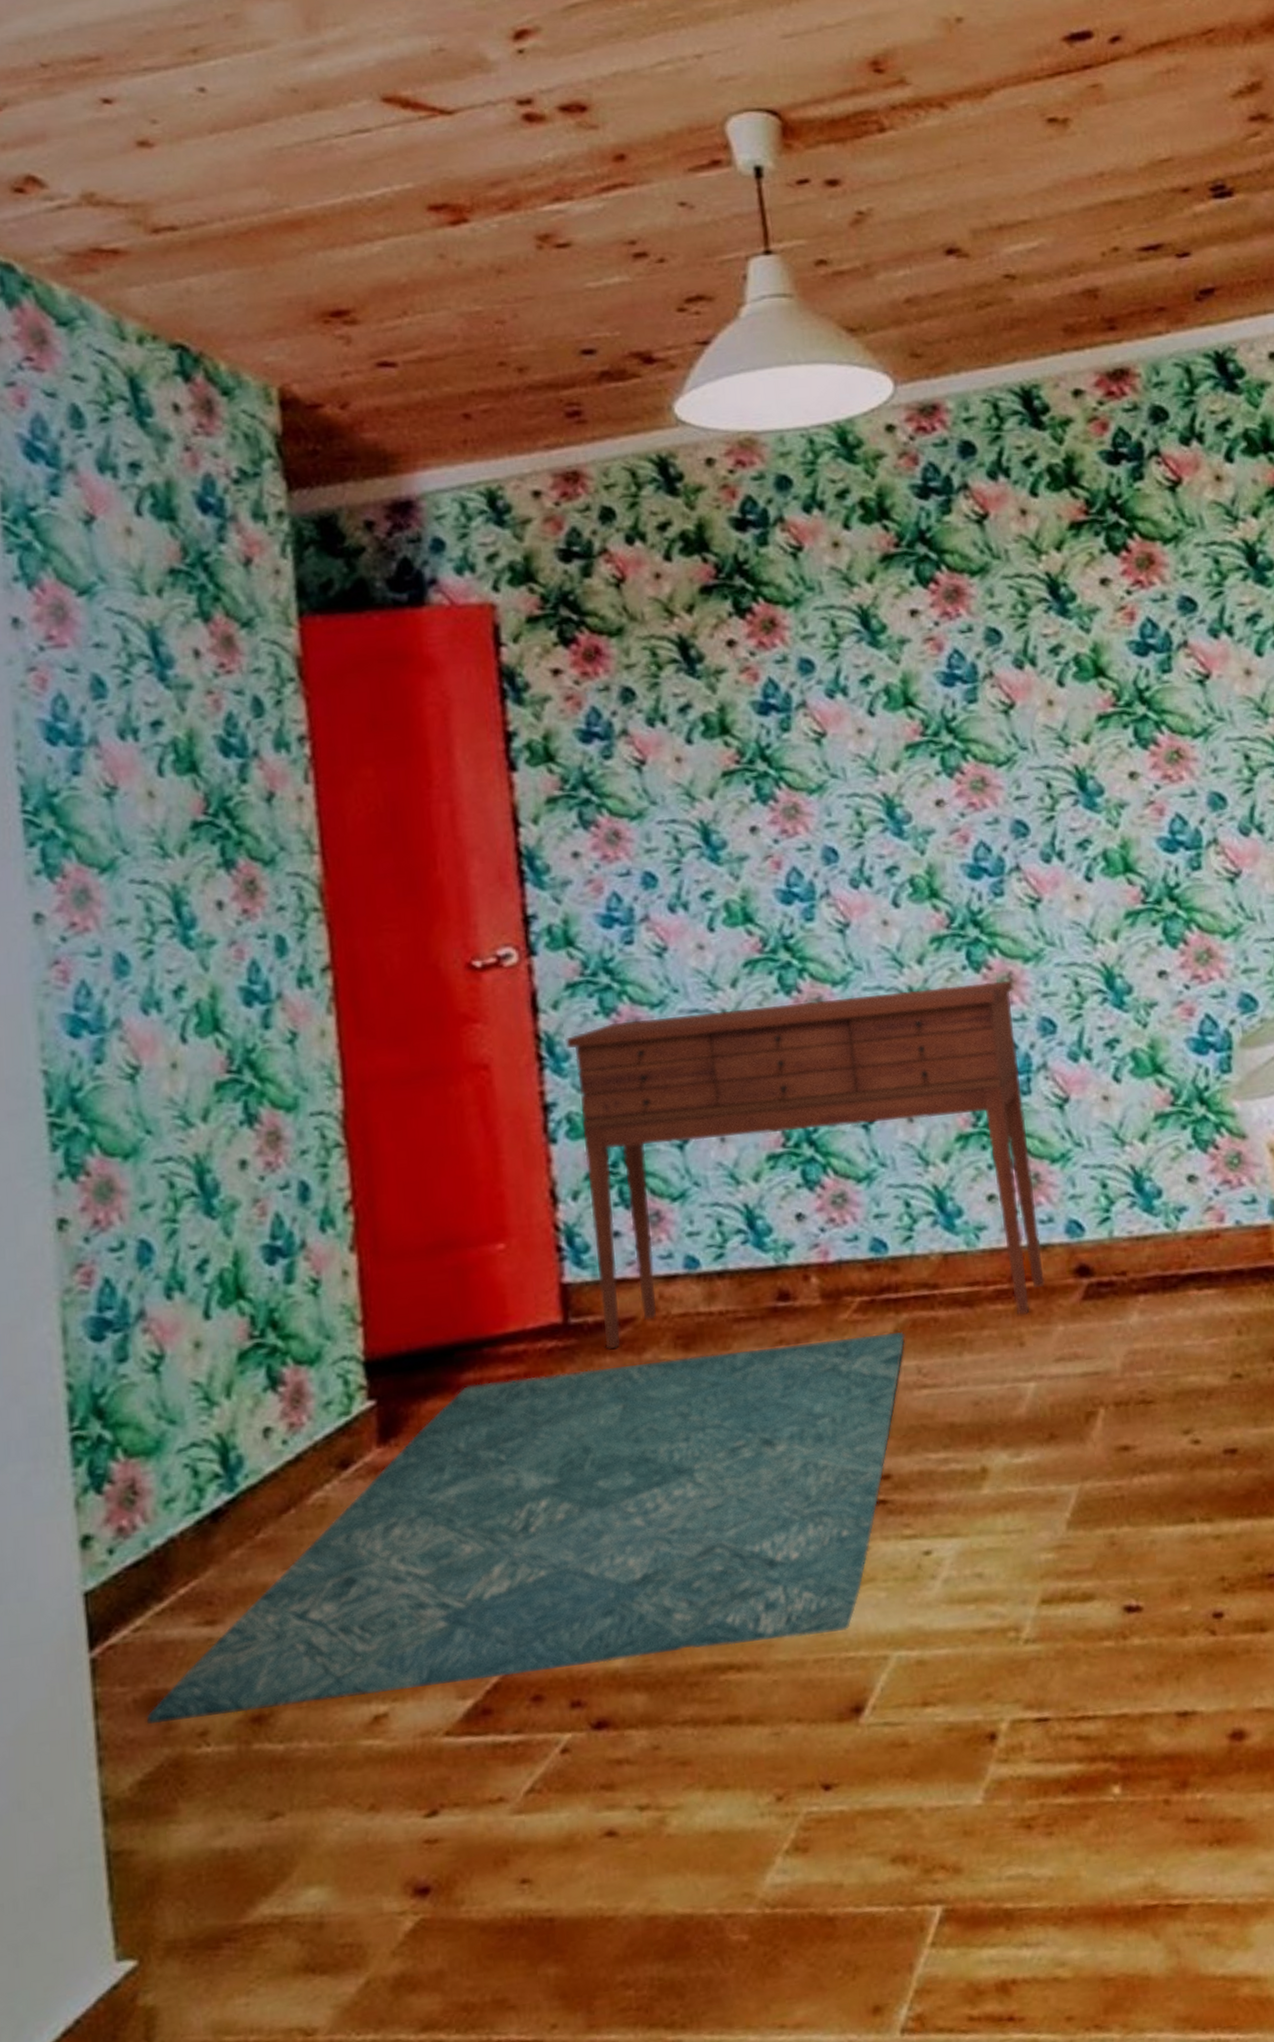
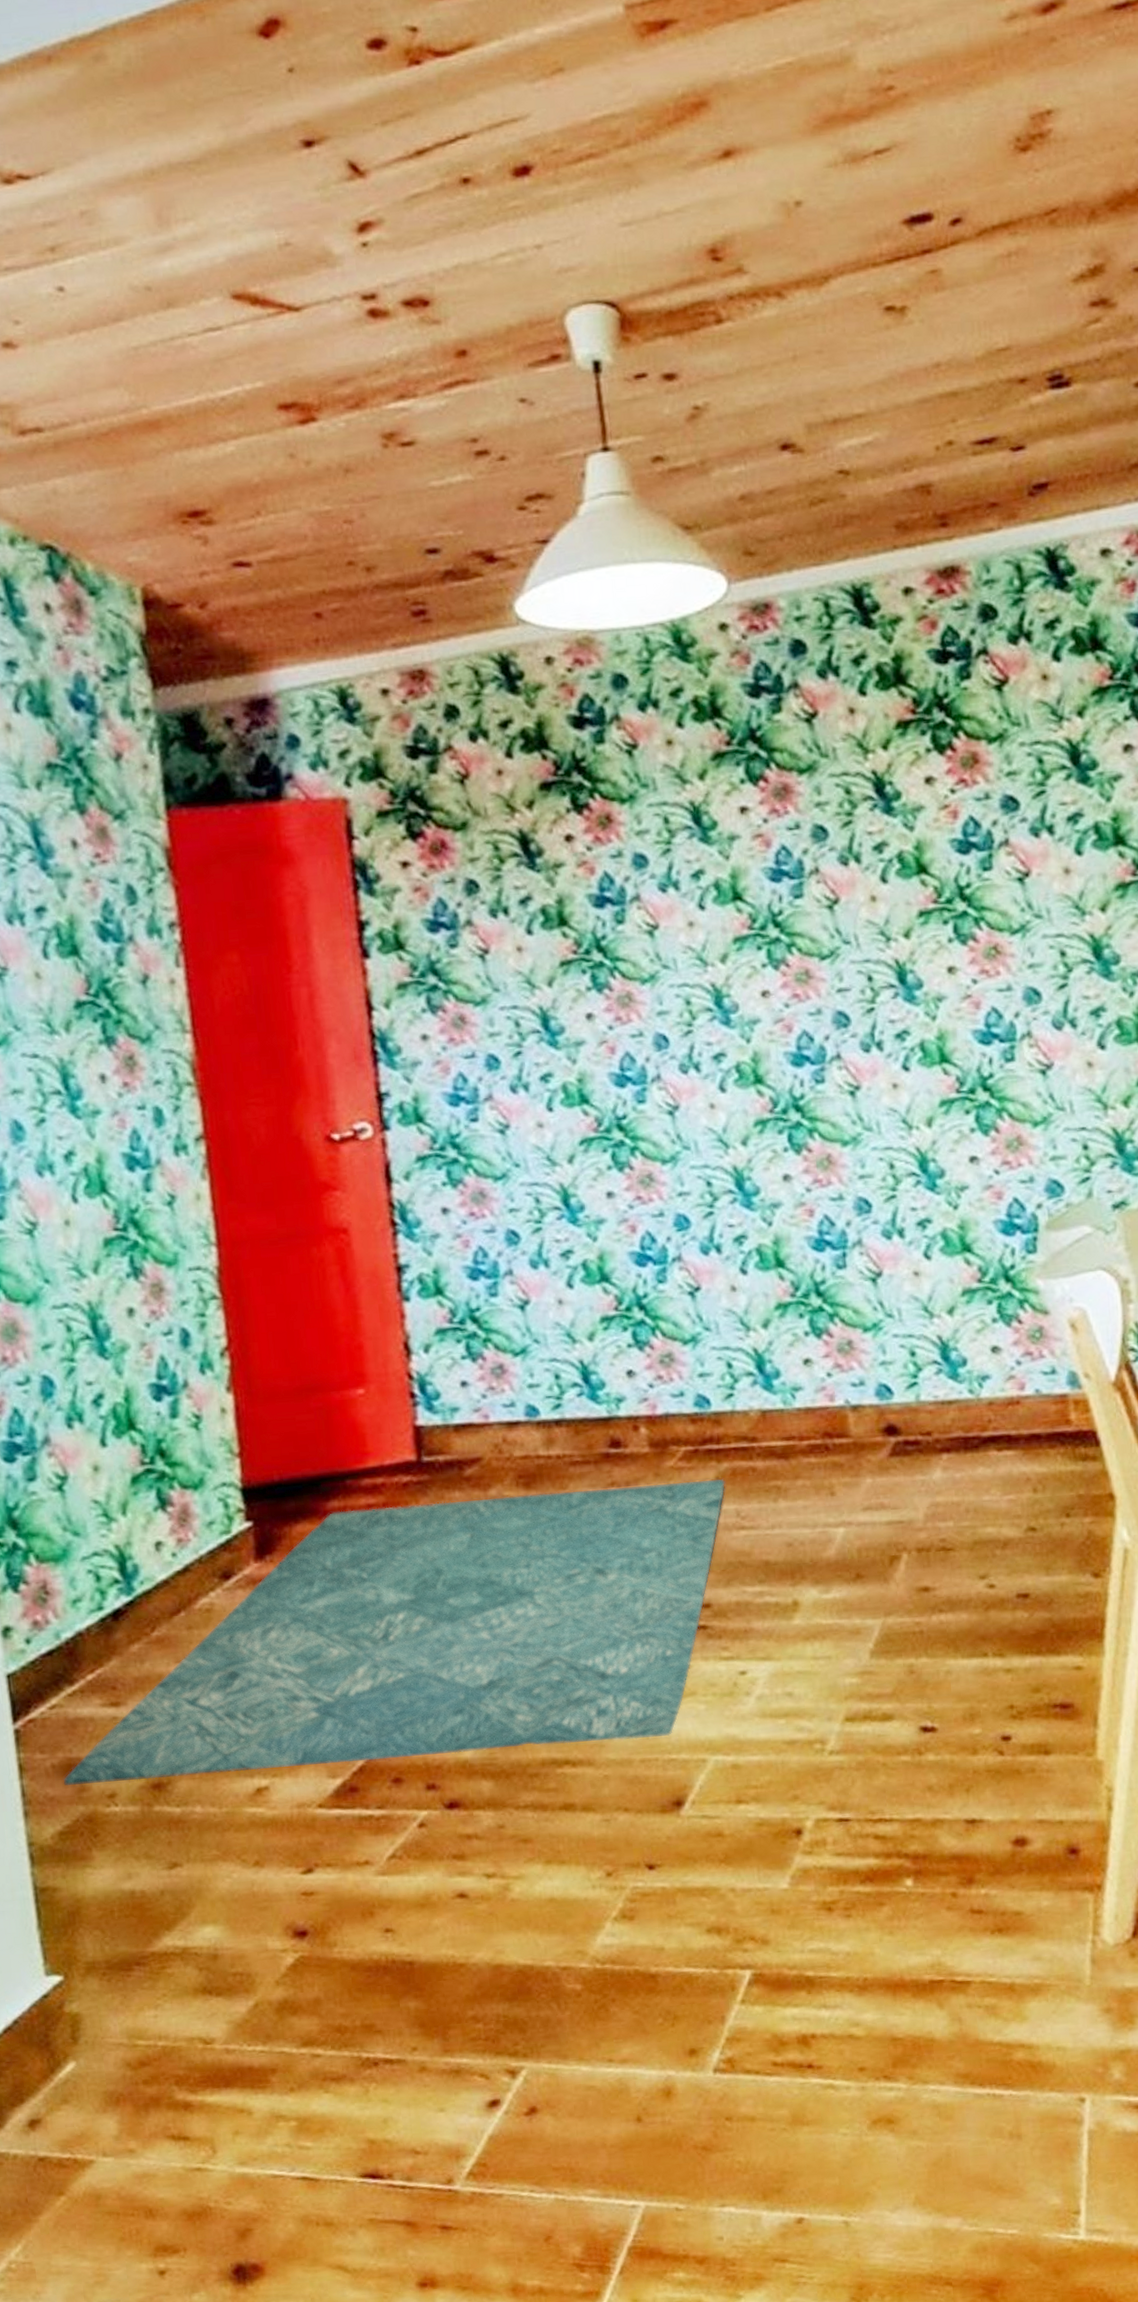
console table: present [566,980,1045,1349] -> none [417,1162,855,1485]

